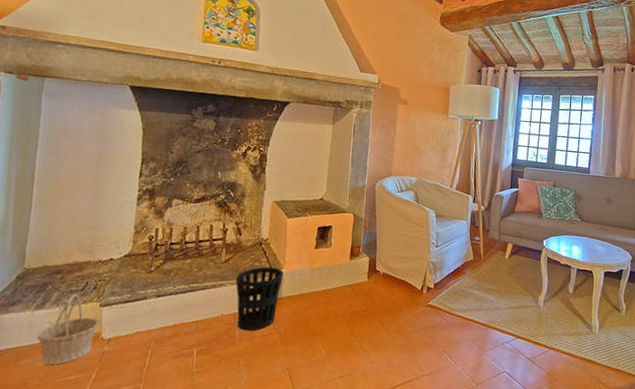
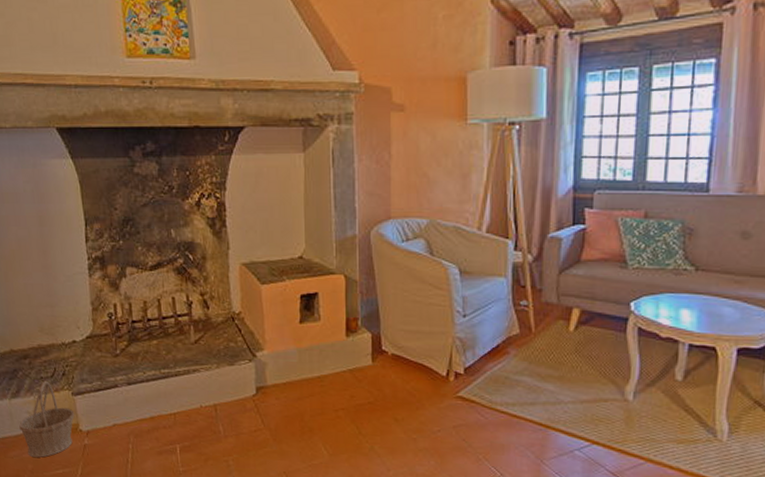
wastebasket: present [235,267,284,331] -> none [210,348,265,426]

